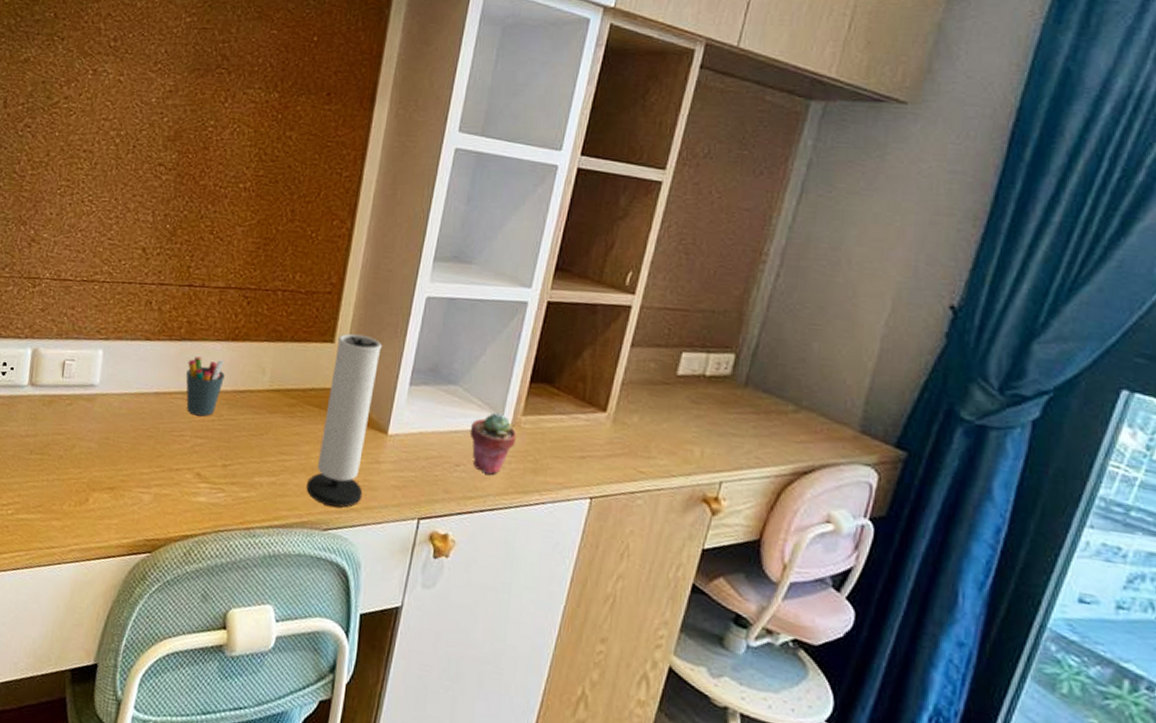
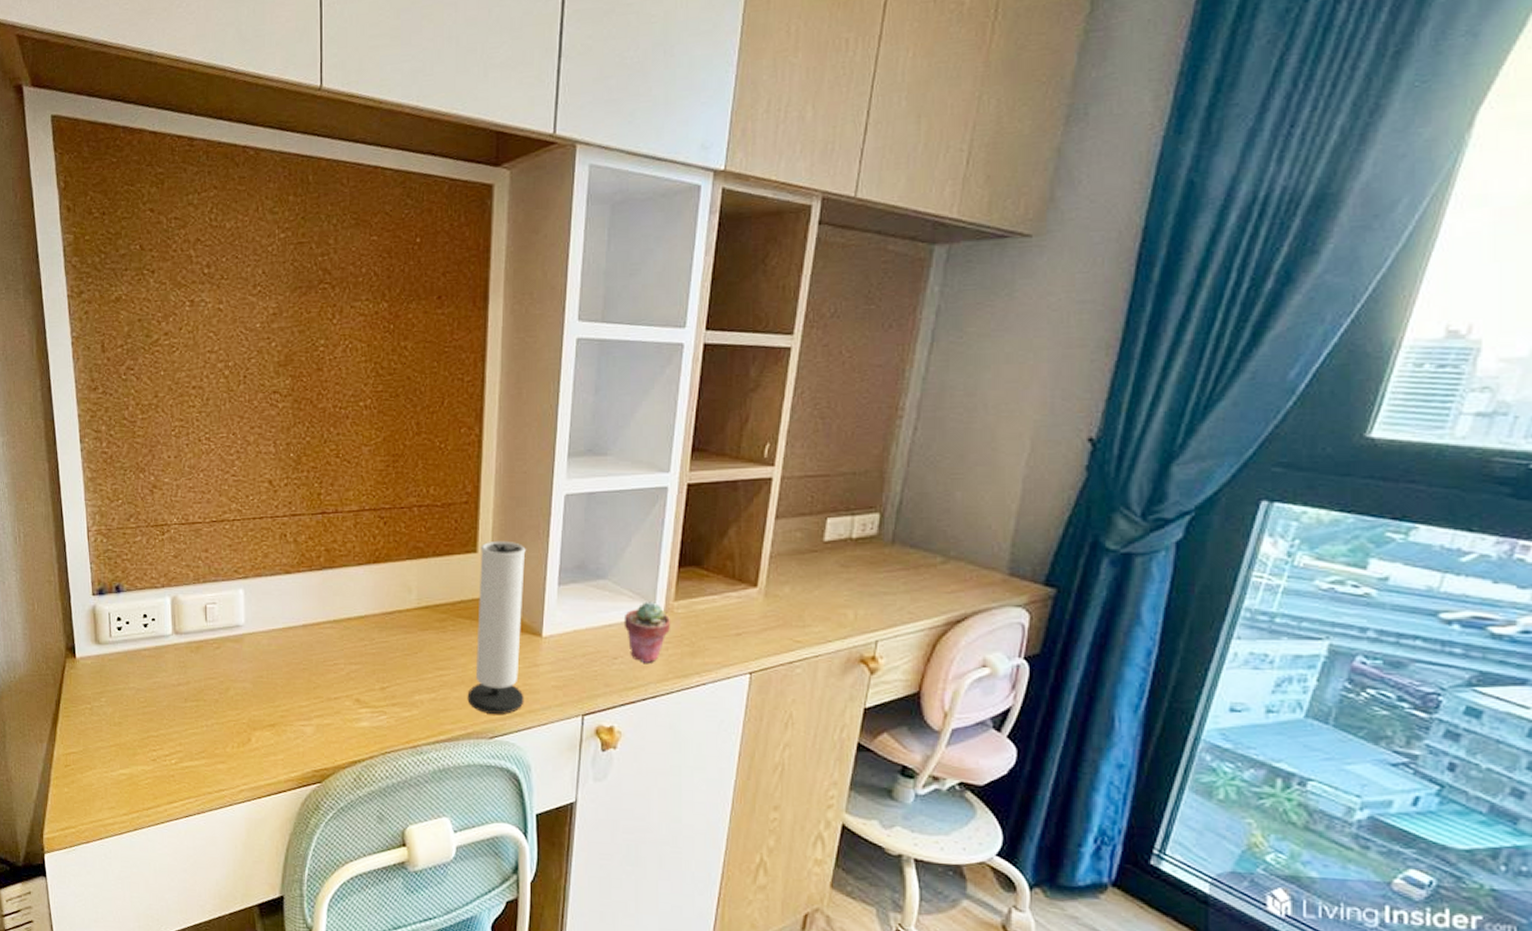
pen holder: present [186,357,225,417] -> none [331,583,371,643]

